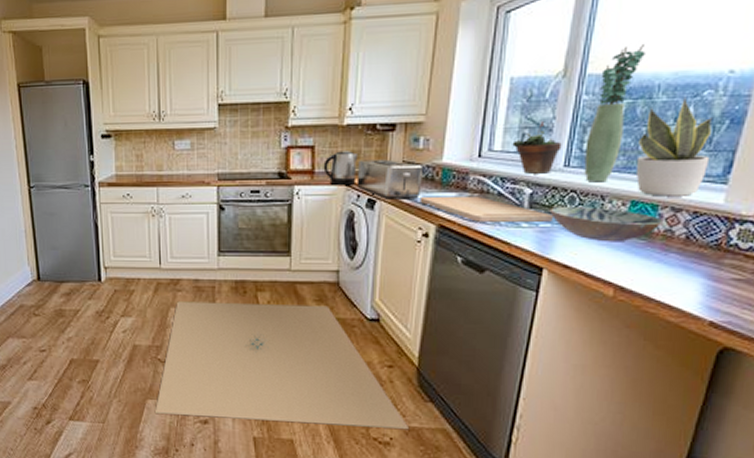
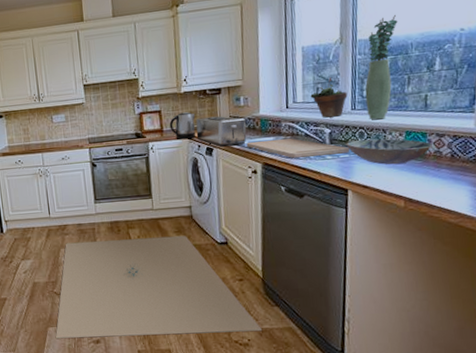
potted plant: present [635,96,714,196] -> none [404,50,459,127]

